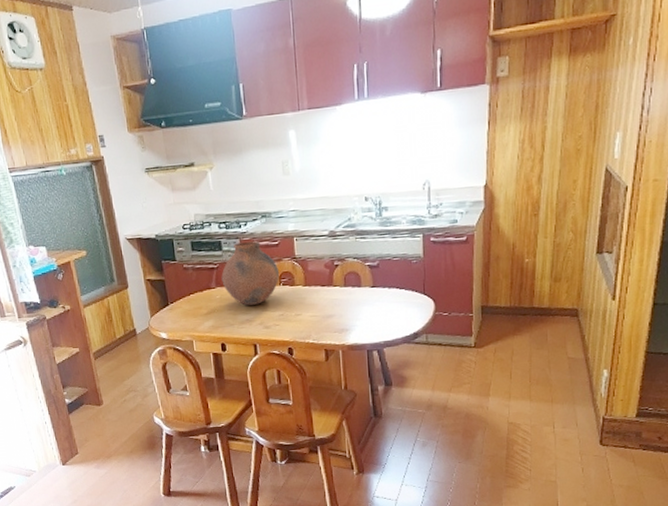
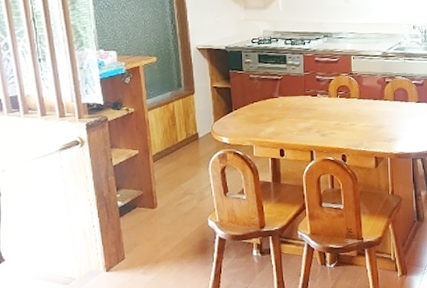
vase: present [221,241,280,306] -> none [284,57,338,114]

